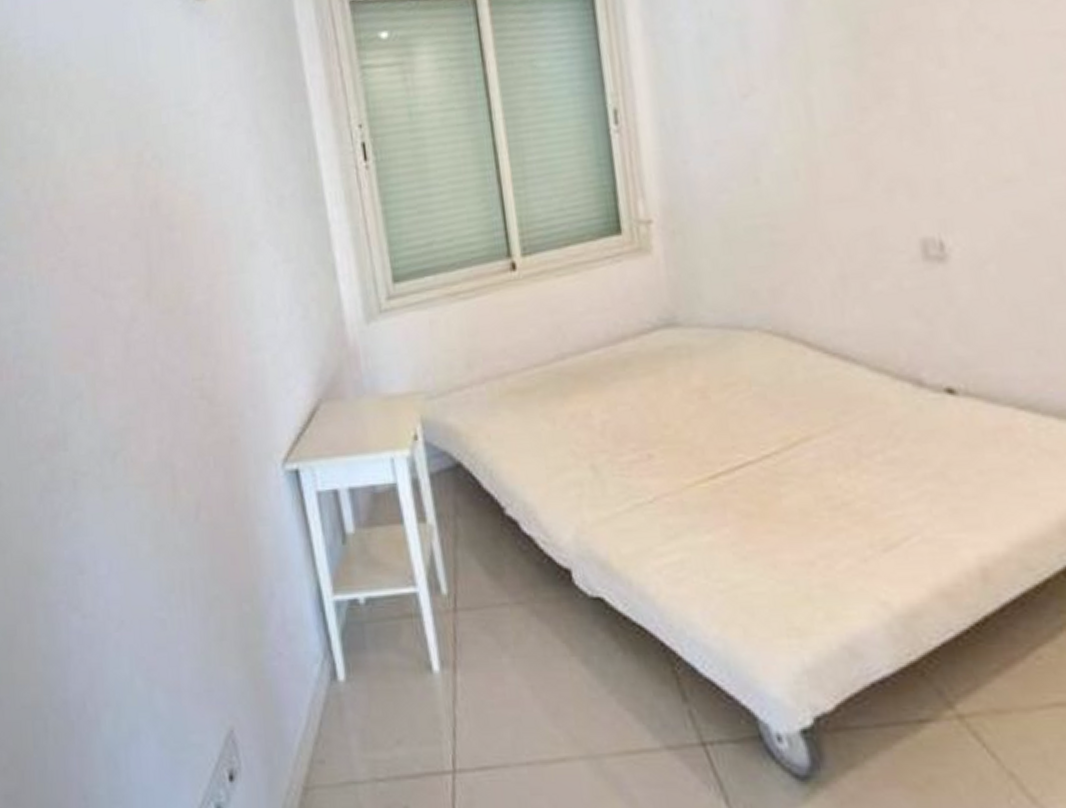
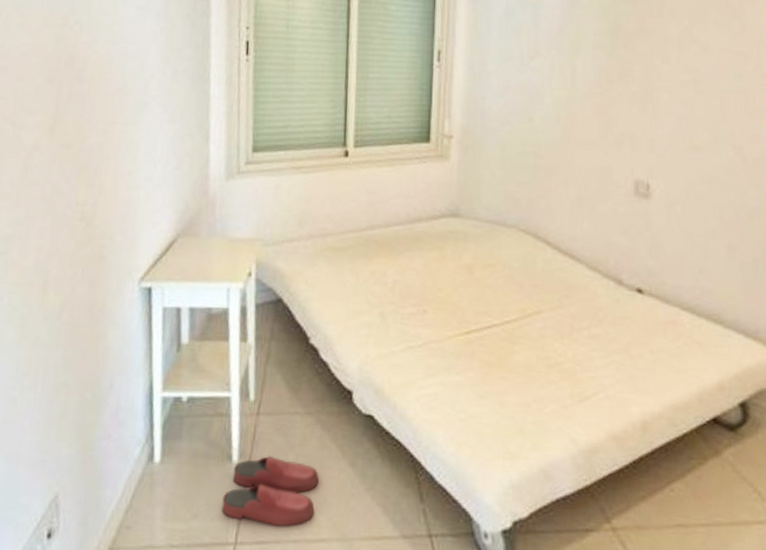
slippers: none [428,659,547,747] -> present [222,455,319,527]

